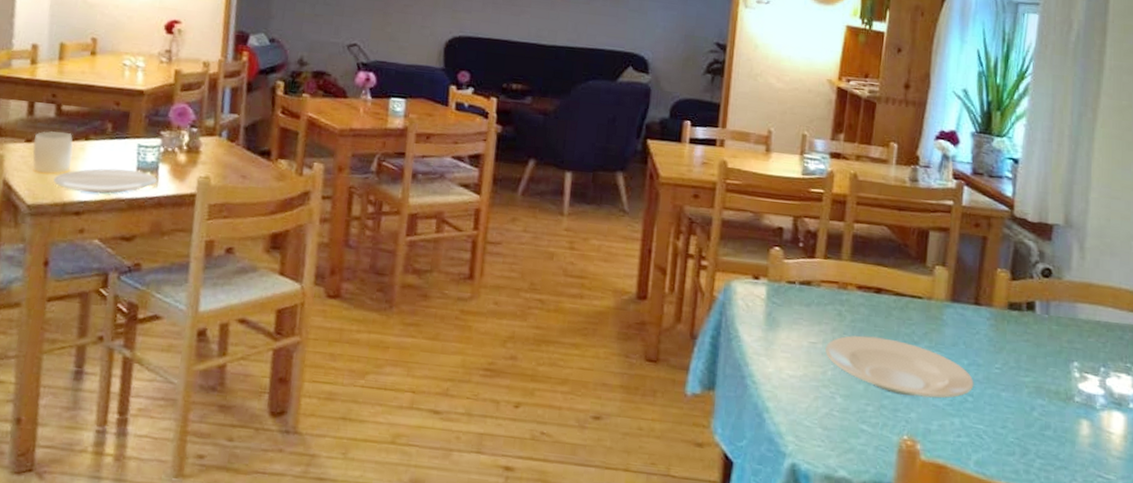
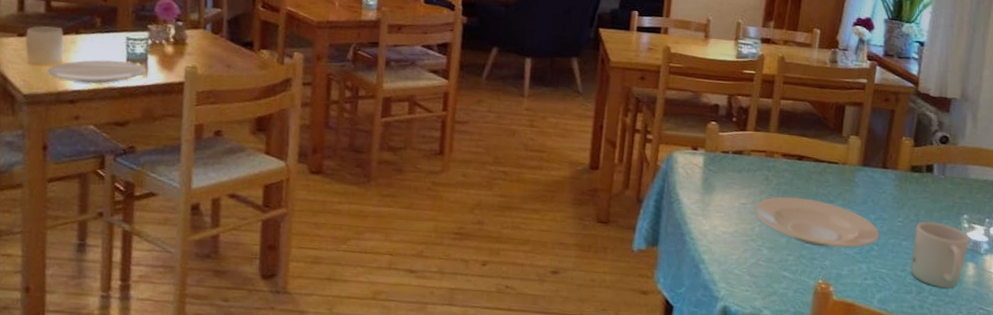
mug: none [1011,368,1082,451] -> present [910,221,970,289]

